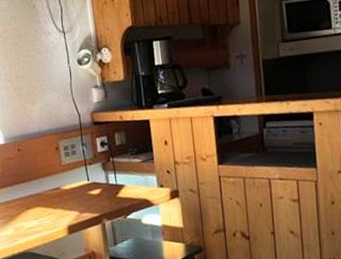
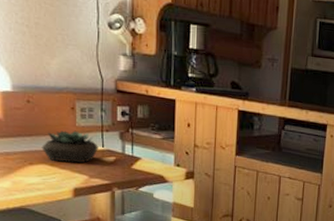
succulent plant: none [35,169,85,202] -> present [41,130,99,164]

